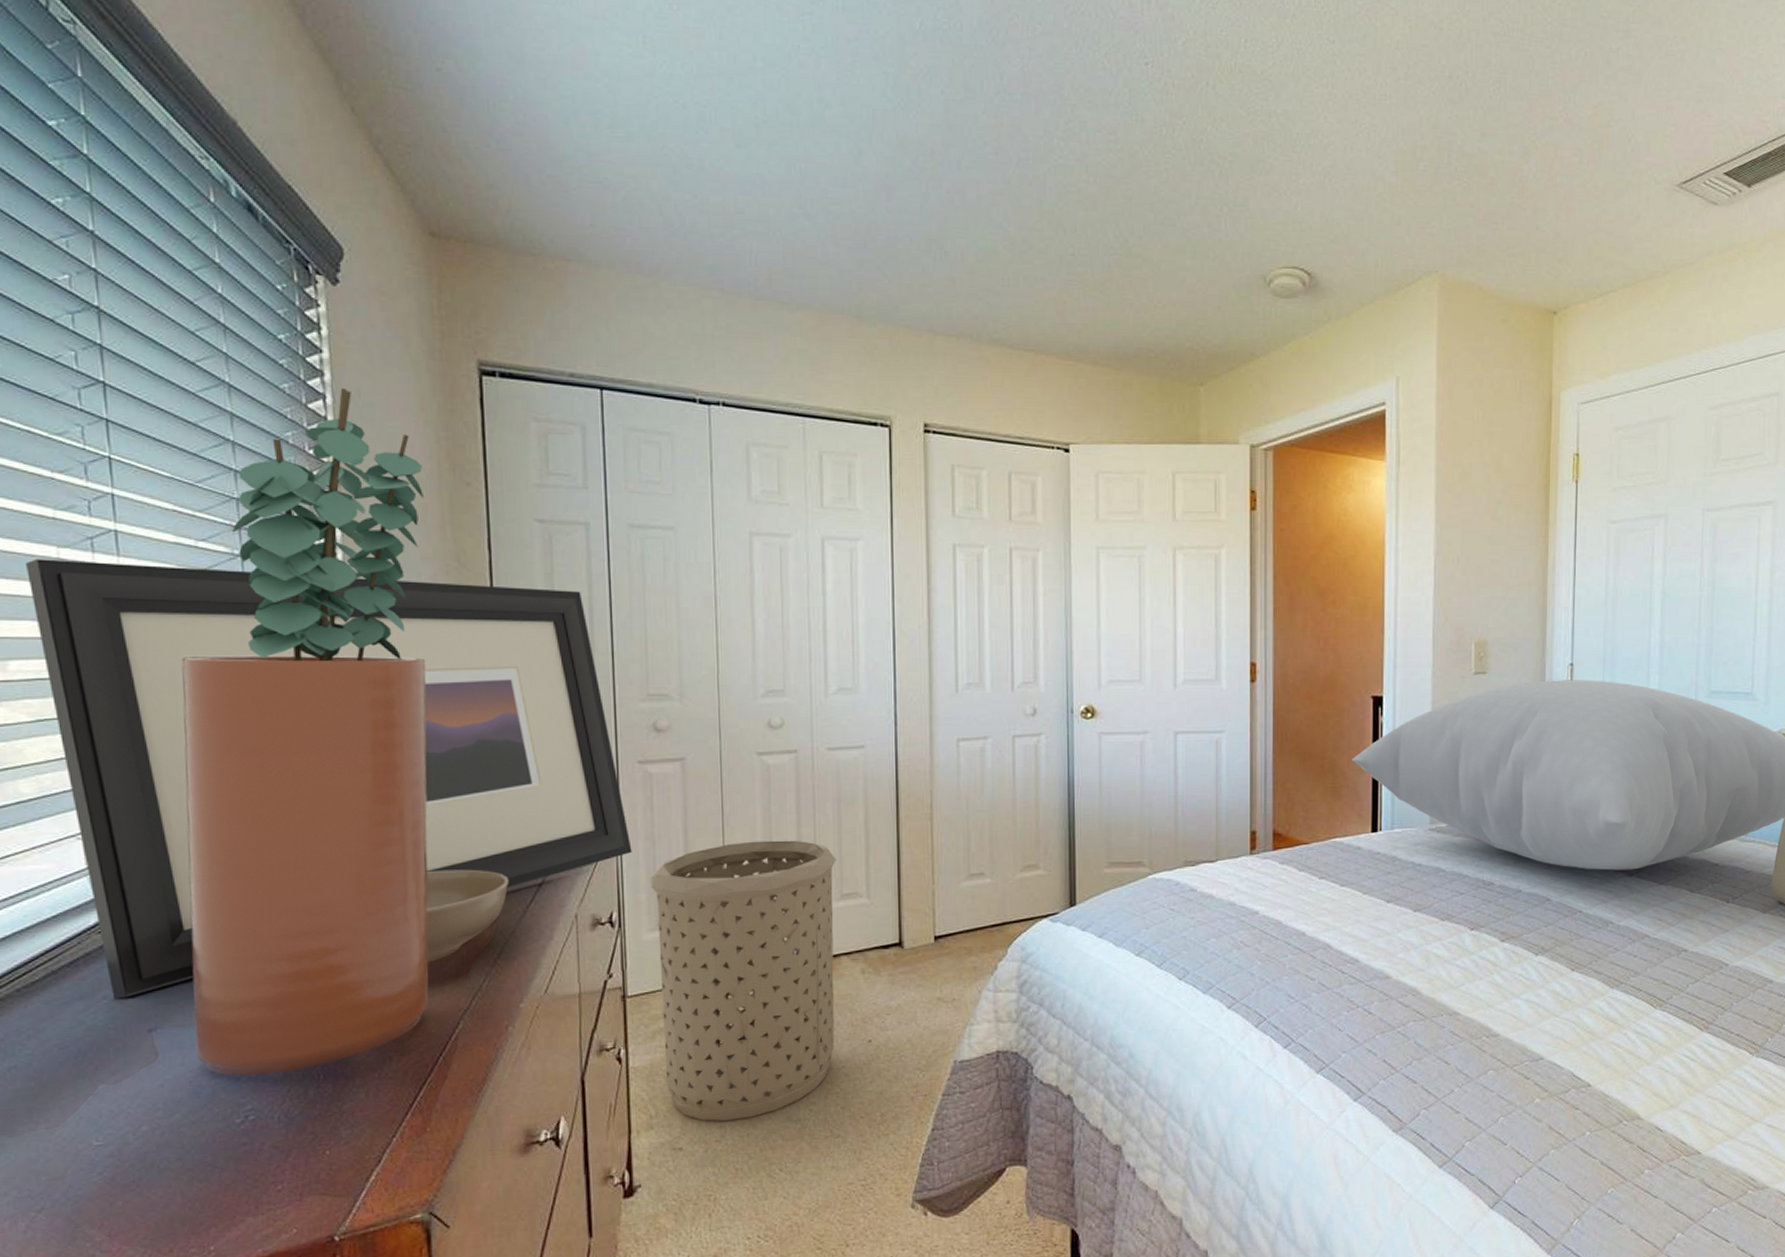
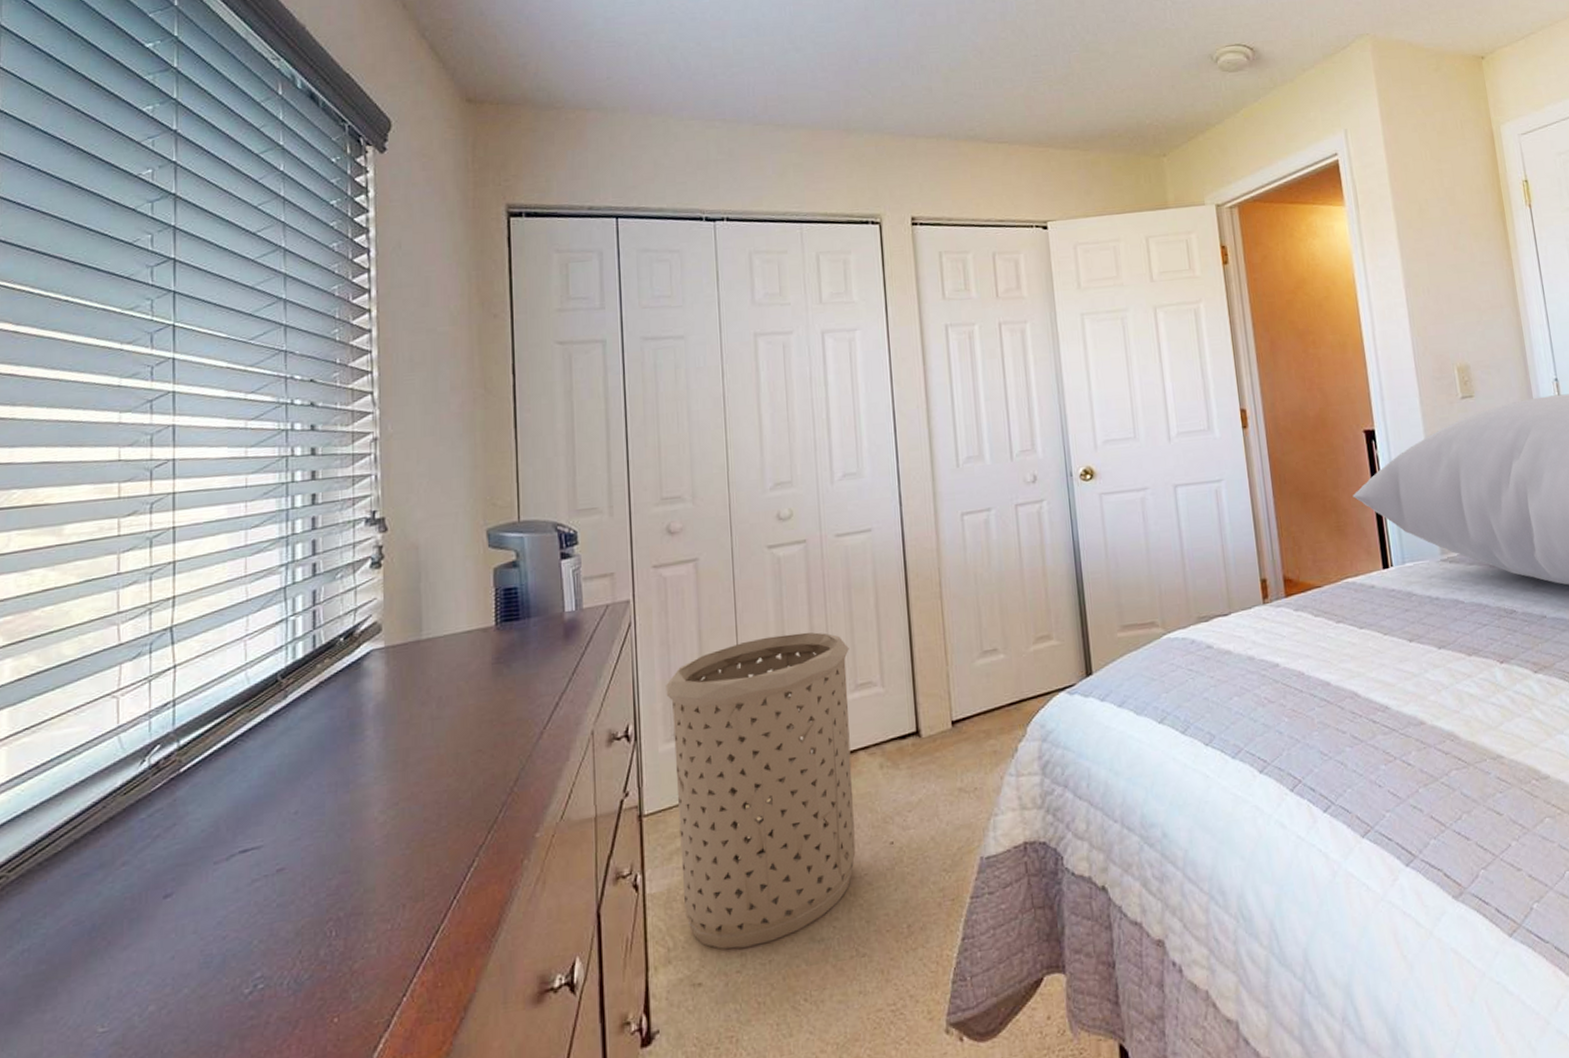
picture frame: present [25,559,632,999] -> none [89,405,647,865]
vase: present [181,387,429,1077] -> none [208,241,456,941]
bowl: present [425,869,509,963] -> none [444,692,527,797]

